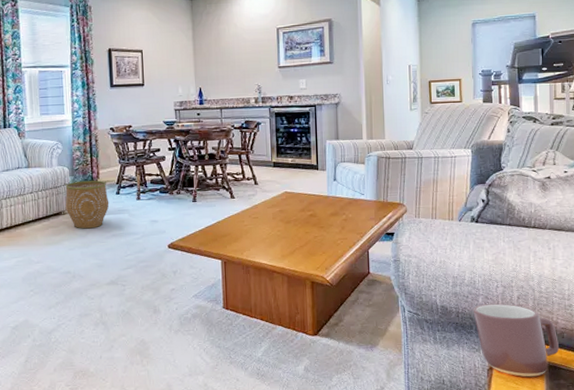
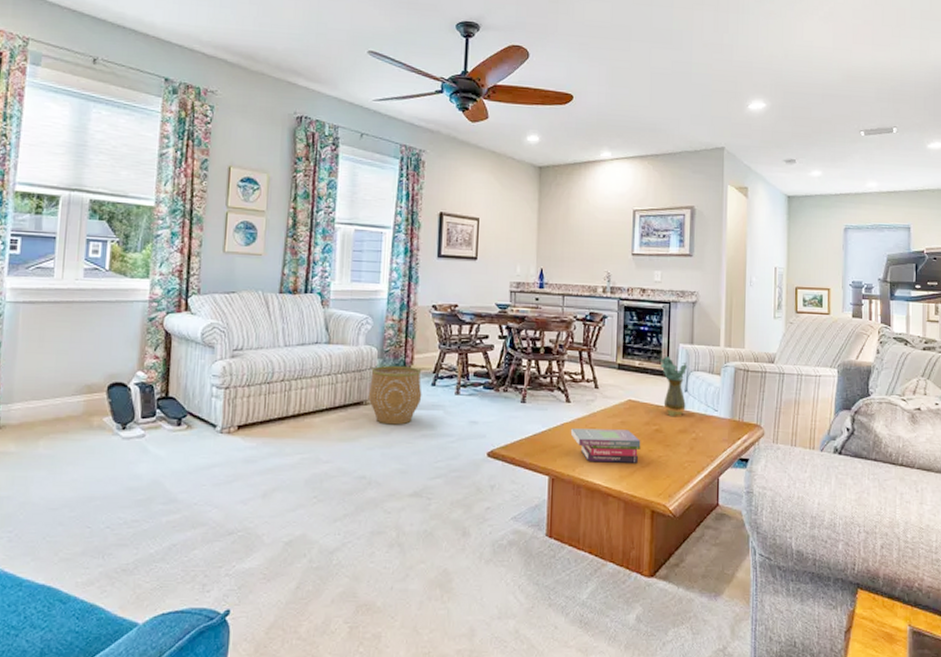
books: none [236,217,298,246] -> present [570,428,641,463]
vase: none [308,150,335,203] -> present [658,354,688,417]
mug: present [473,303,559,377] -> none [832,552,924,644]

